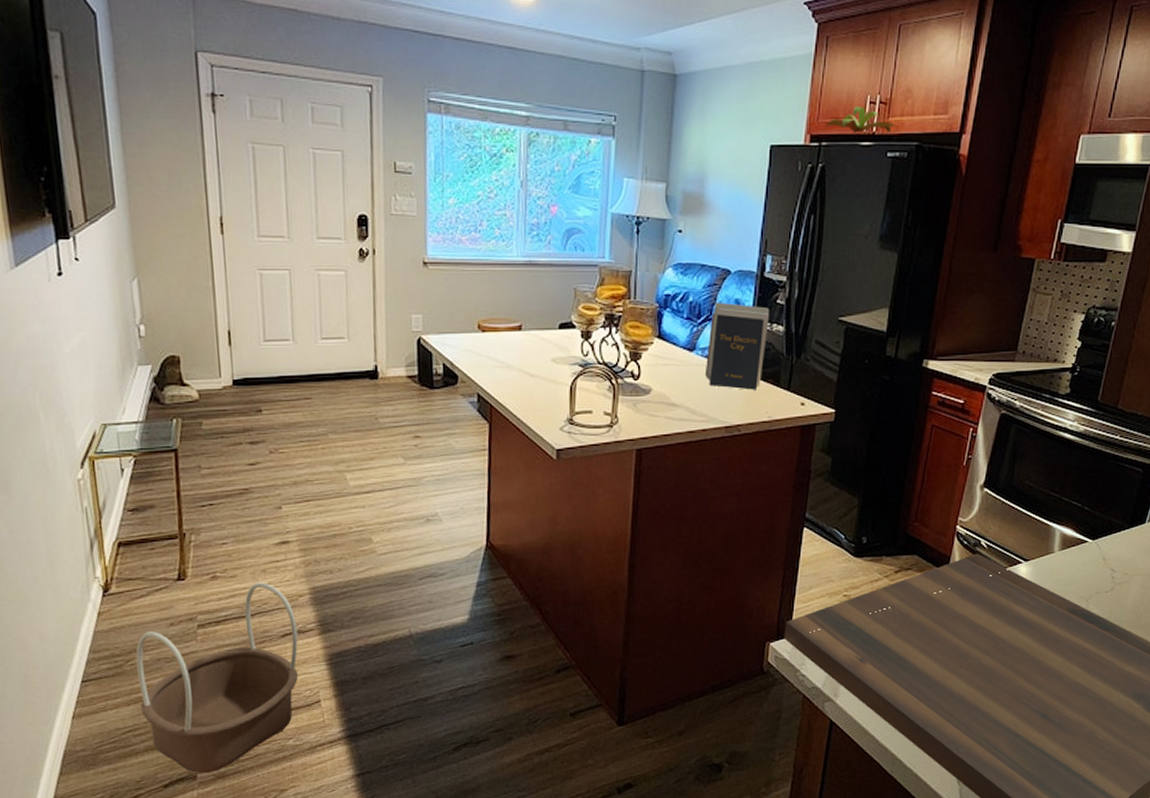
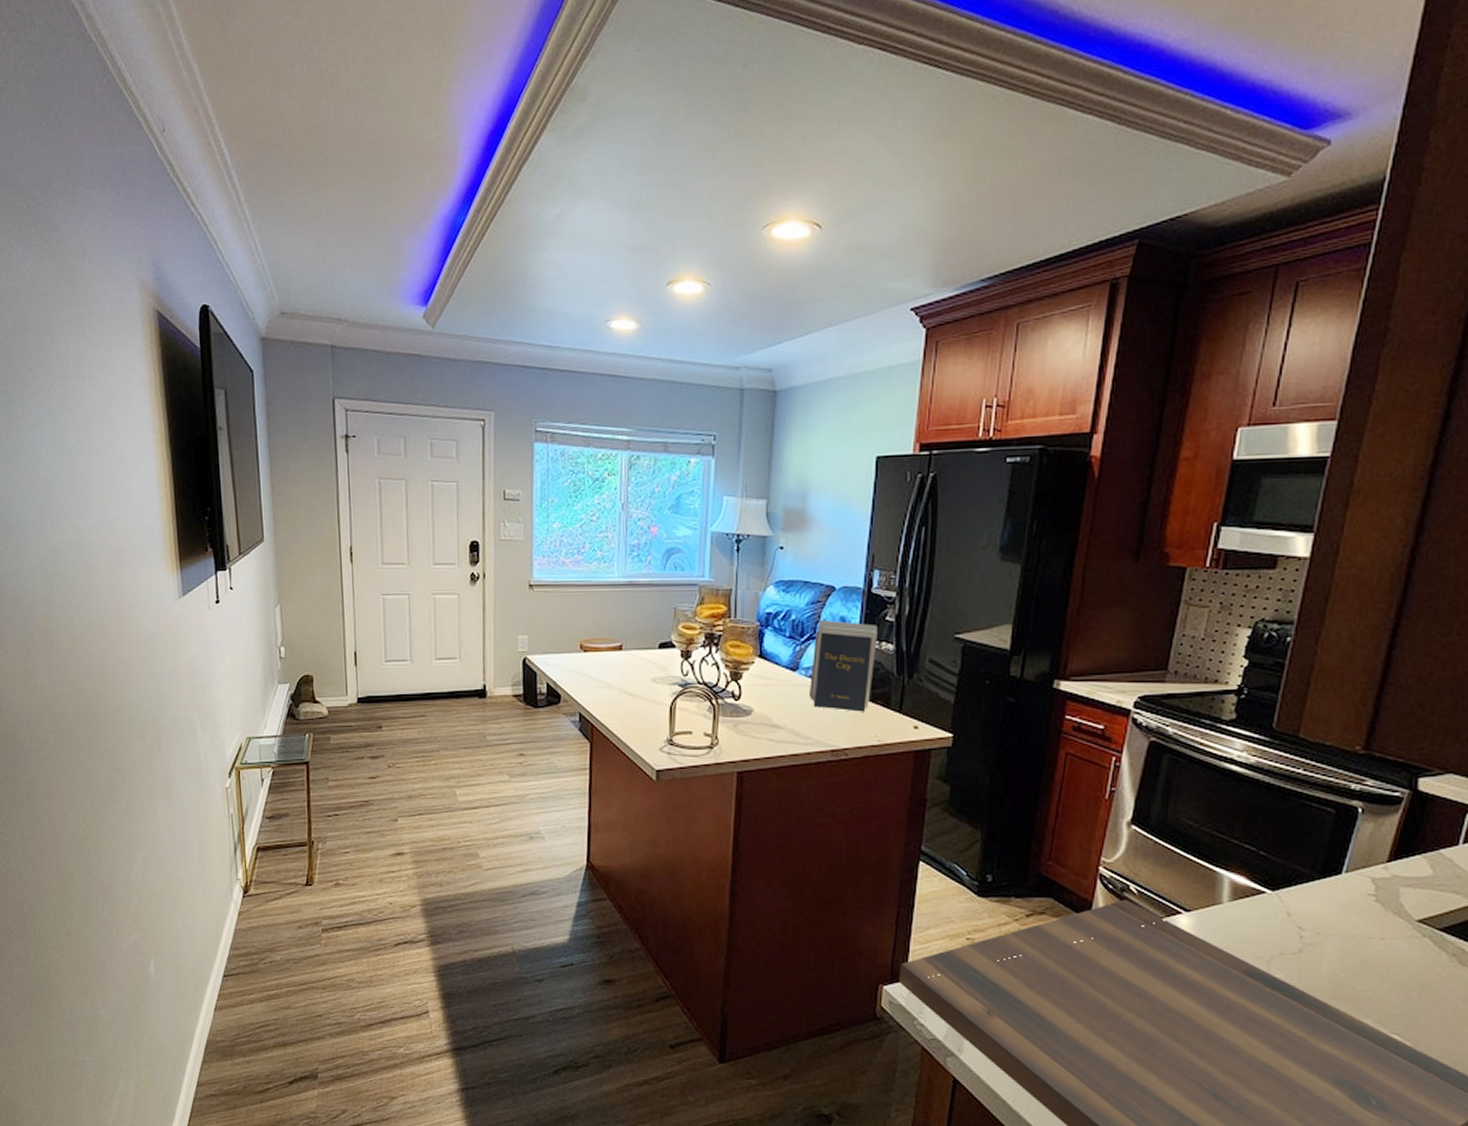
basket: present [136,582,298,774] -> none [269,891,410,1074]
plant: present [826,106,895,133] -> none [936,411,1015,439]

